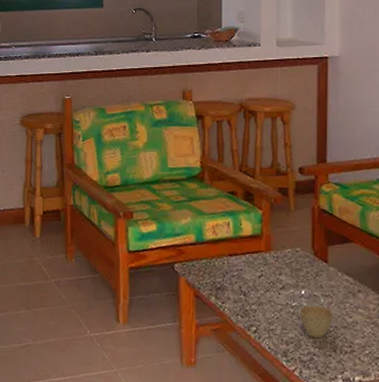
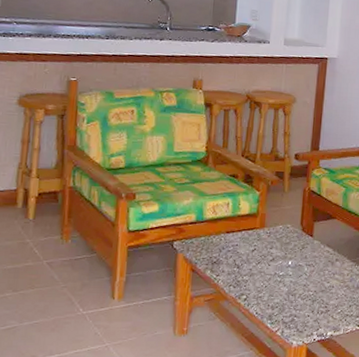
cup: present [298,305,333,339] -> none [285,274,314,302]

